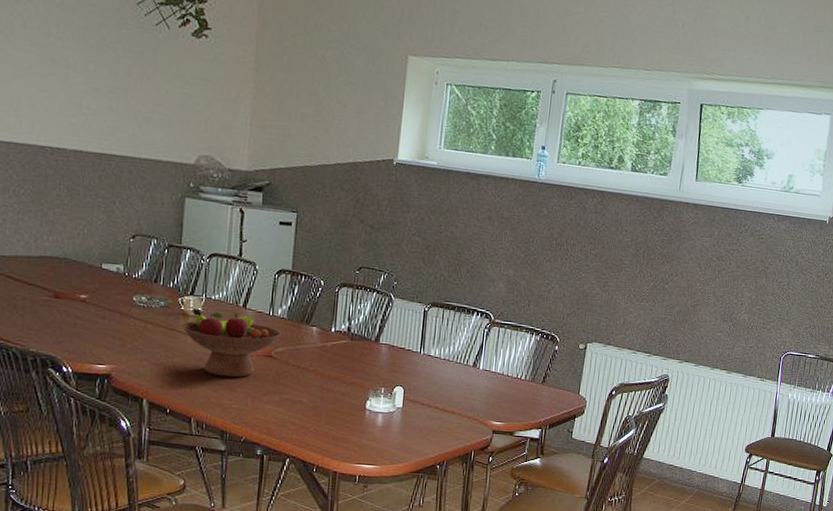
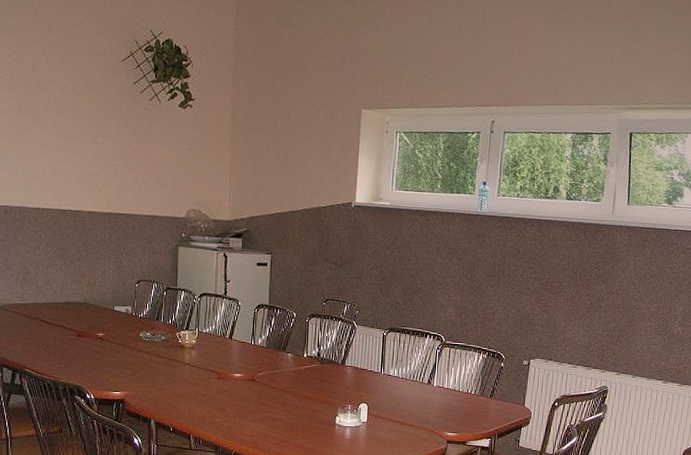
fruit bowl: present [182,308,282,378] -> none [180,340,263,400]

